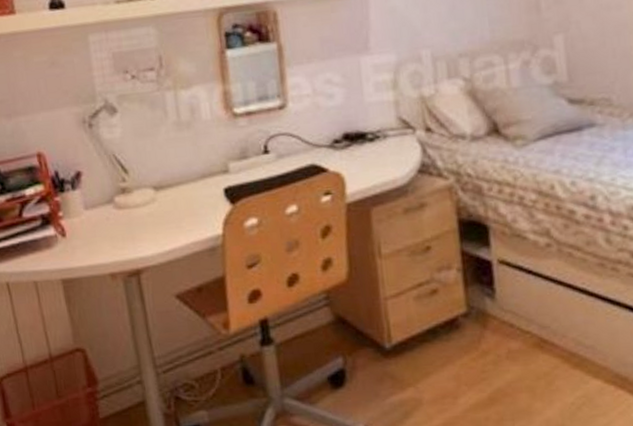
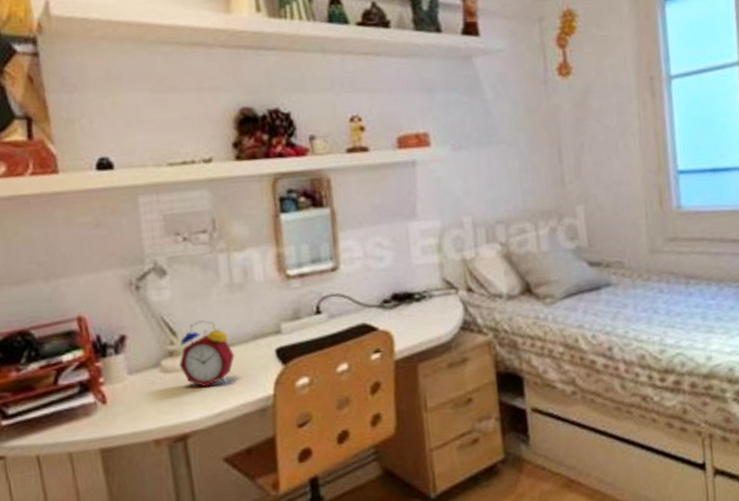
alarm clock: none [131,158,185,225] -> present [179,320,236,388]

